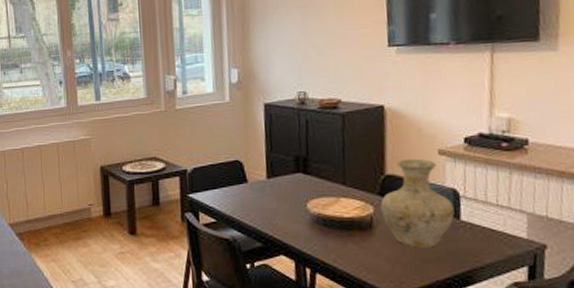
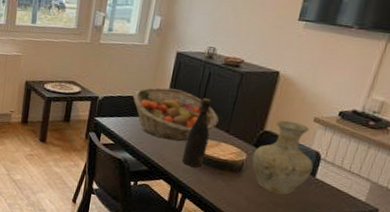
fruit basket: none [226,145,331,206] -> present [133,87,219,142]
bottle: none [299,149,326,233] -> present [182,98,212,168]

